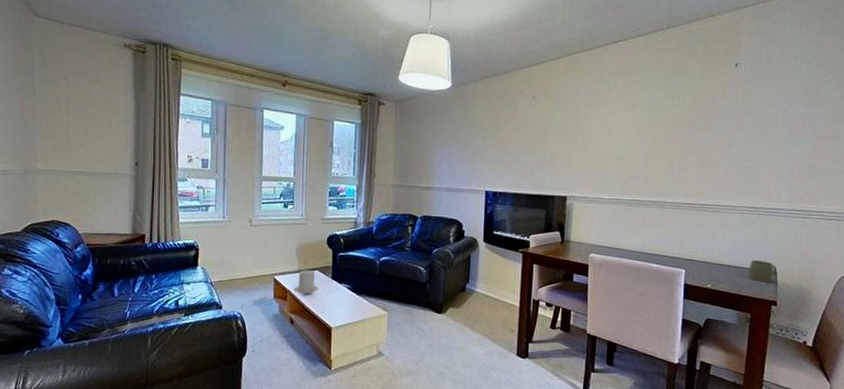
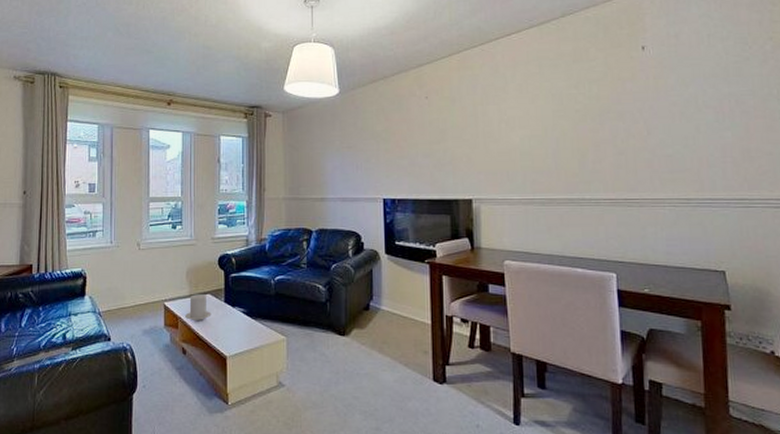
mug: present [748,260,777,283] -> none [690,259,725,284]

